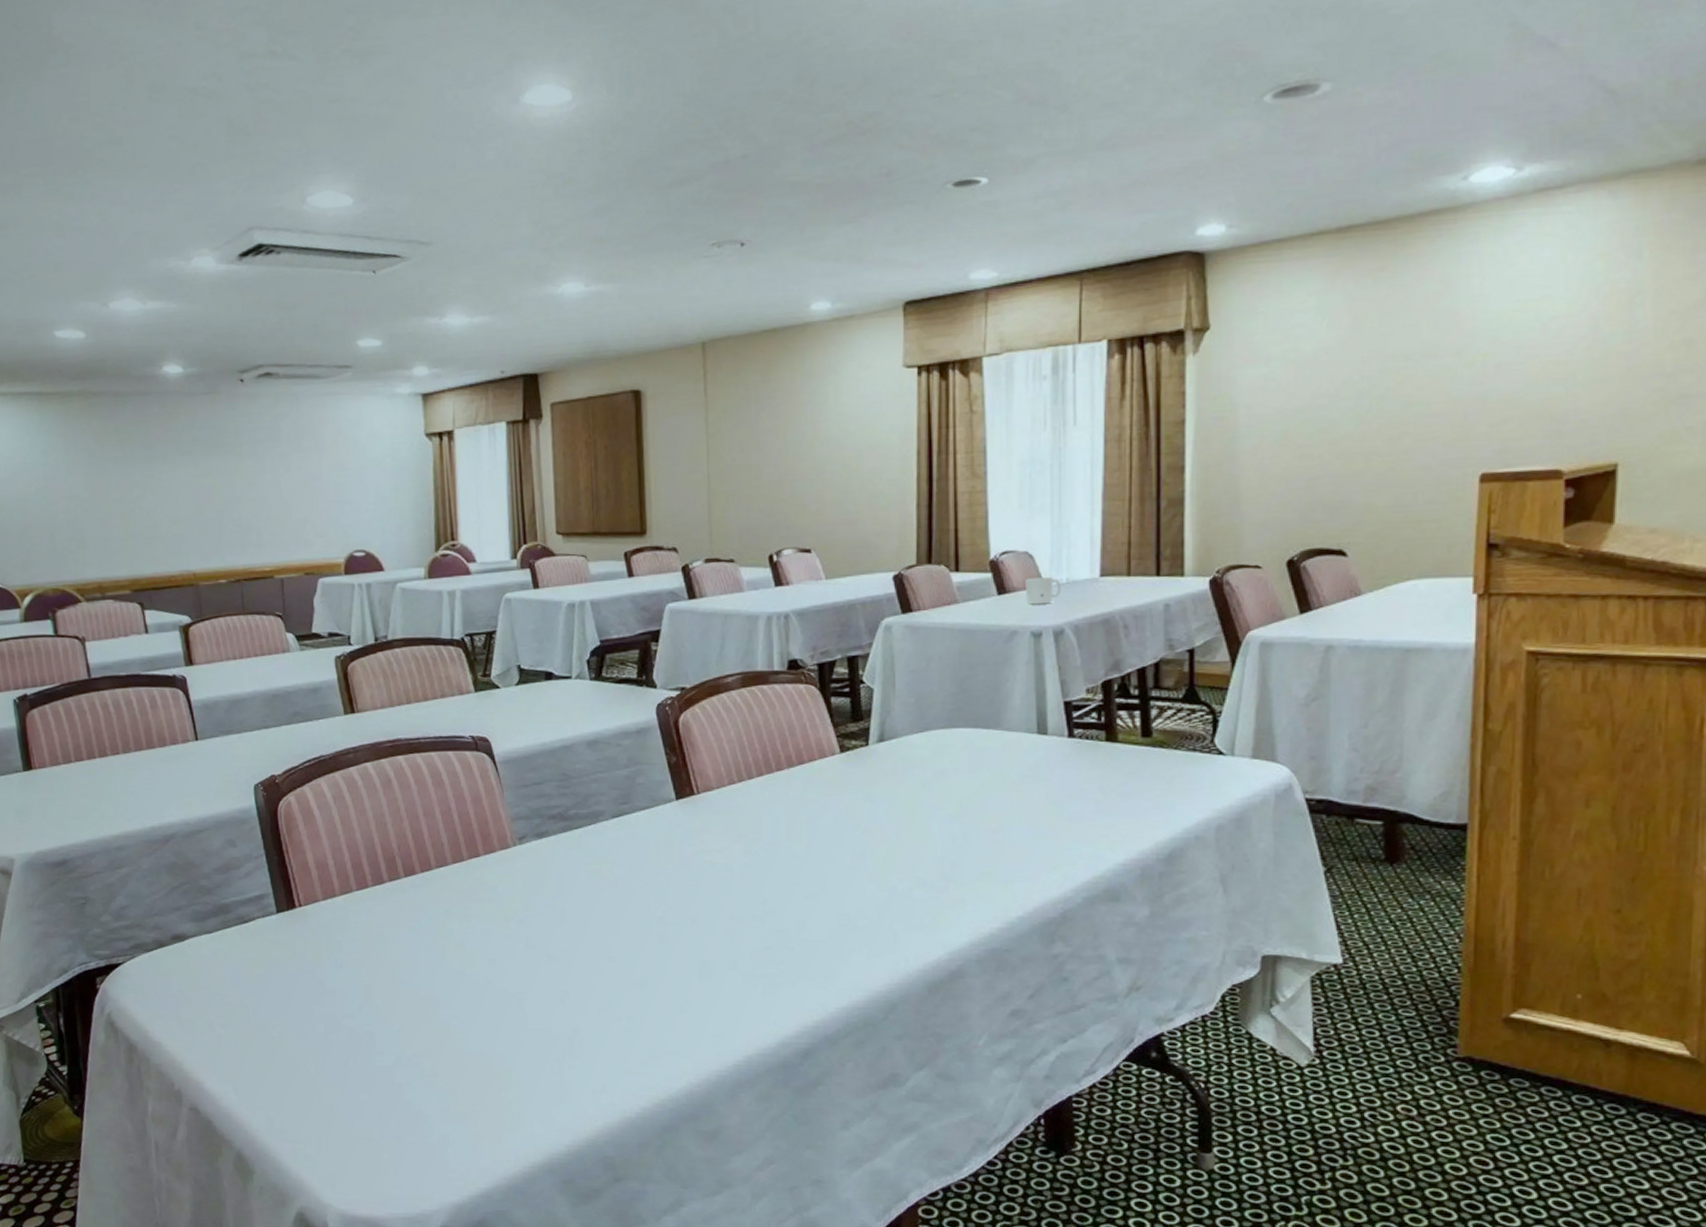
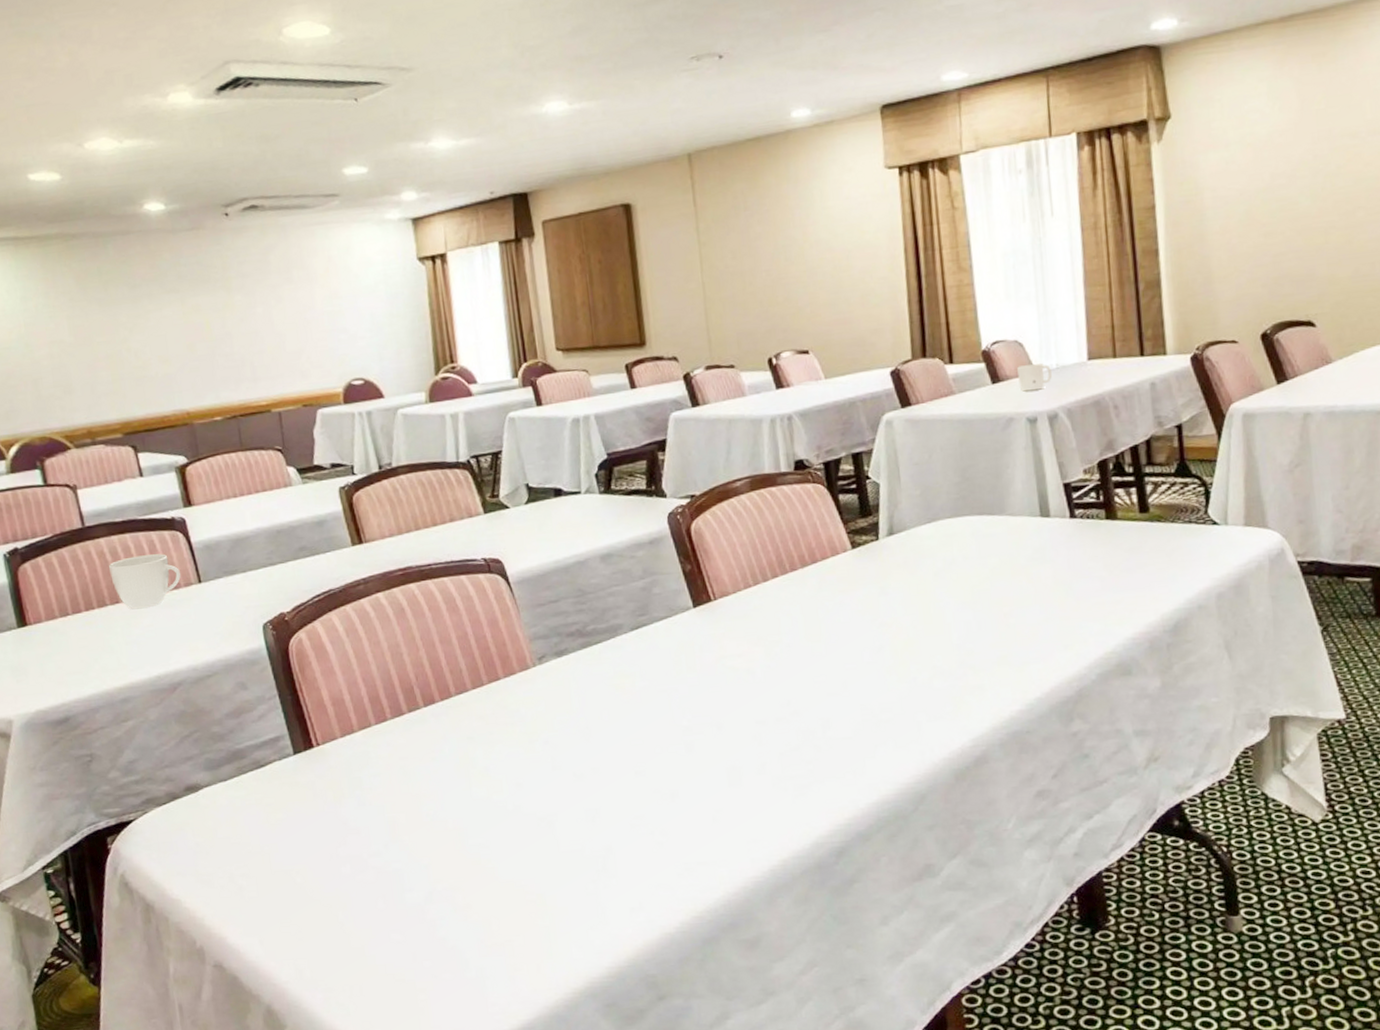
cup: none [111,709,180,762] -> present [108,553,181,610]

